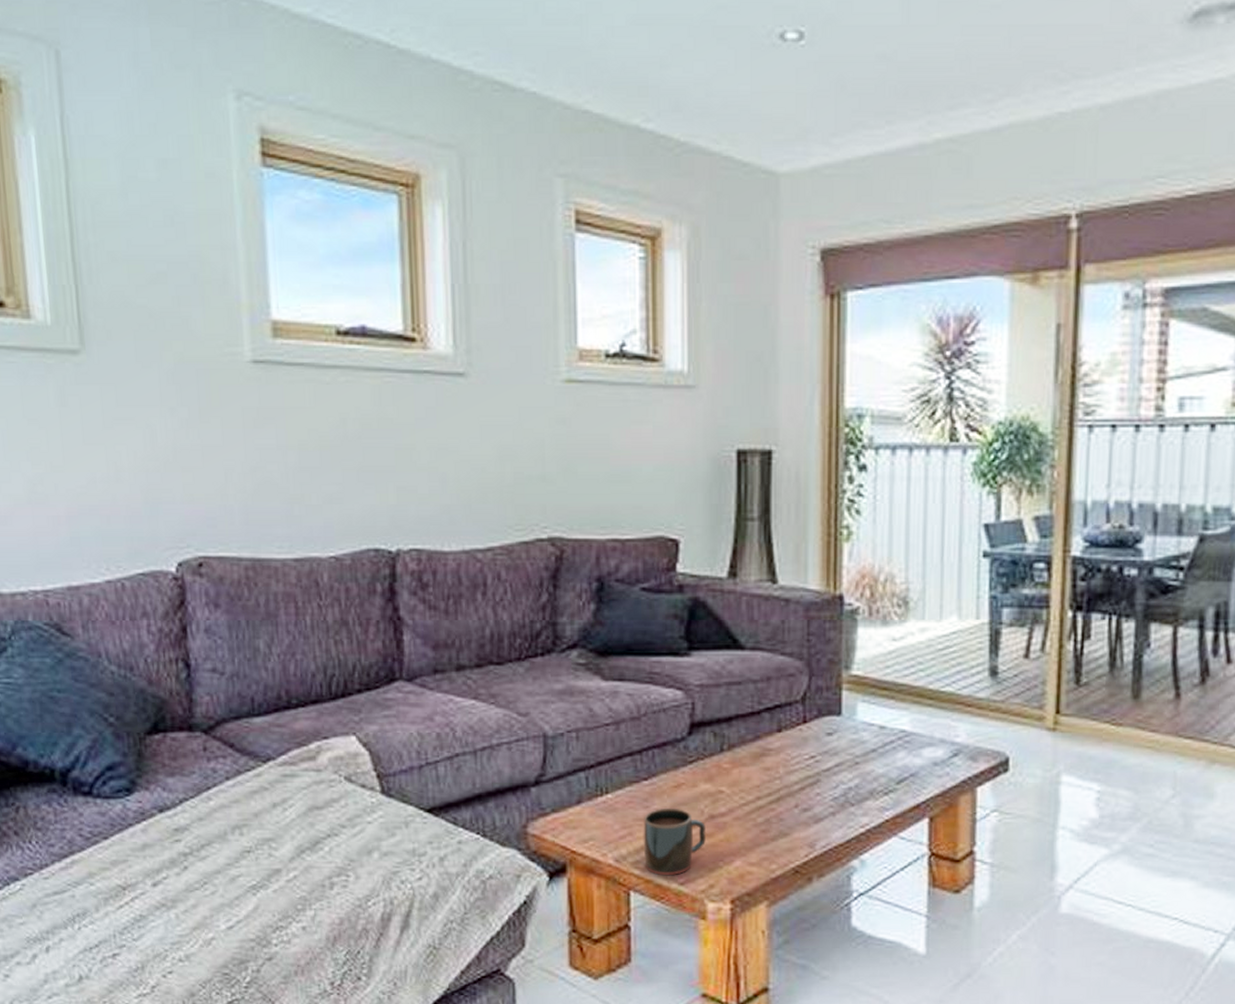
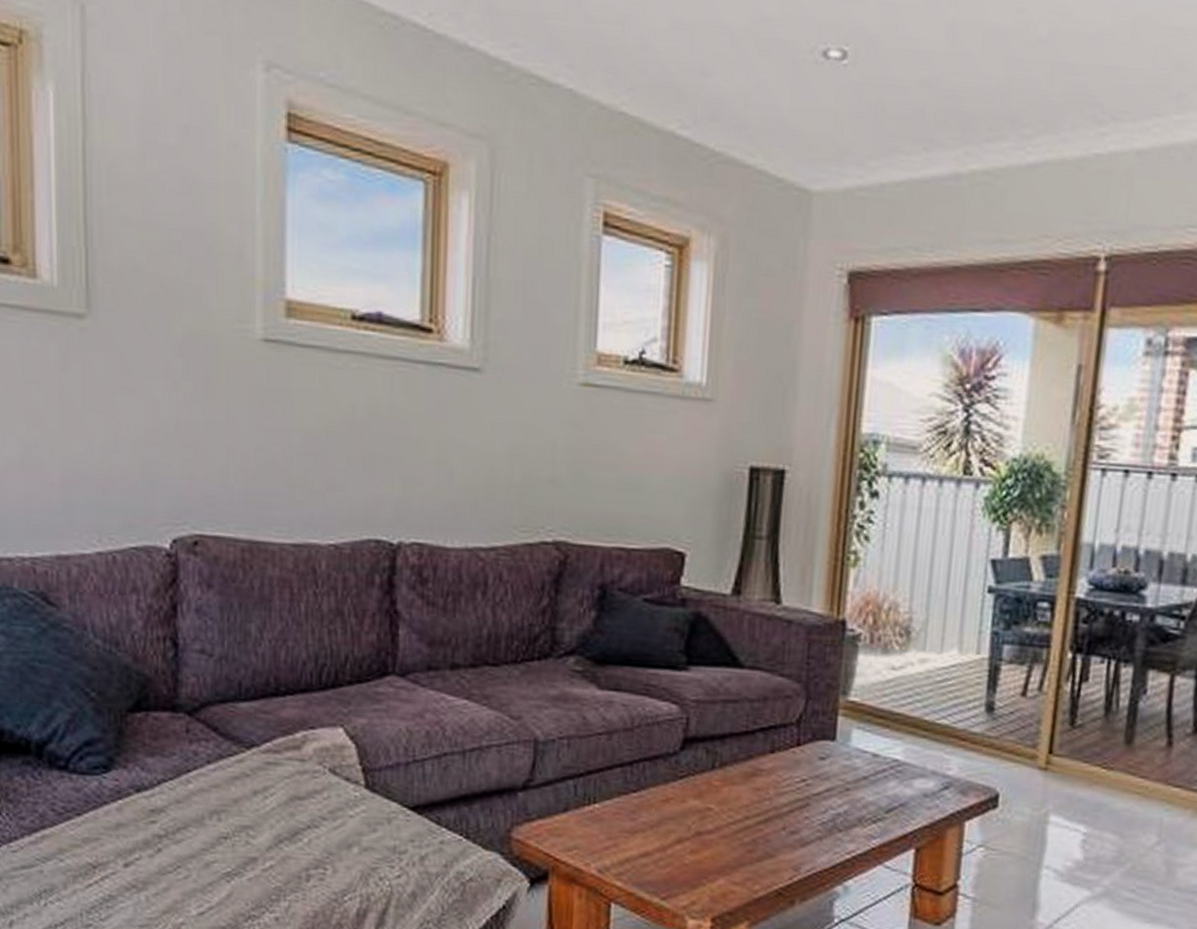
mug: present [643,808,706,875] -> none [627,821,692,889]

